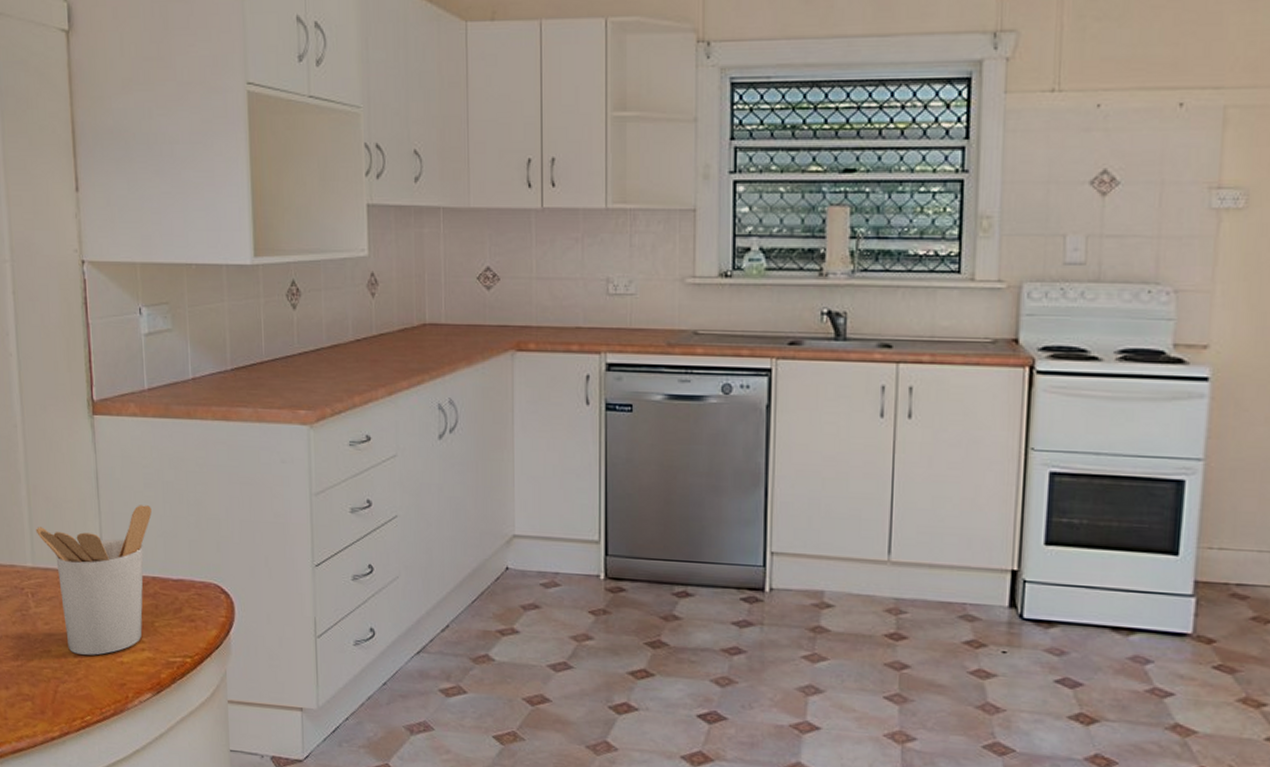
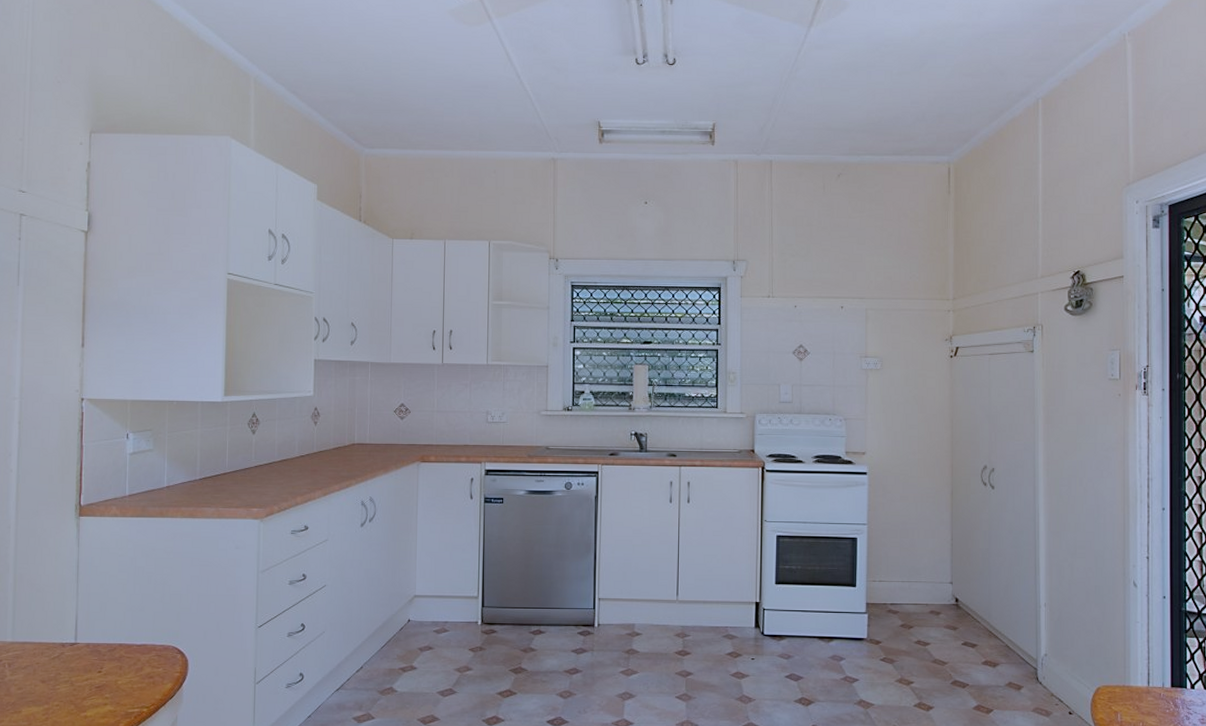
utensil holder: present [35,505,152,656] -> none [18,586,123,712]

